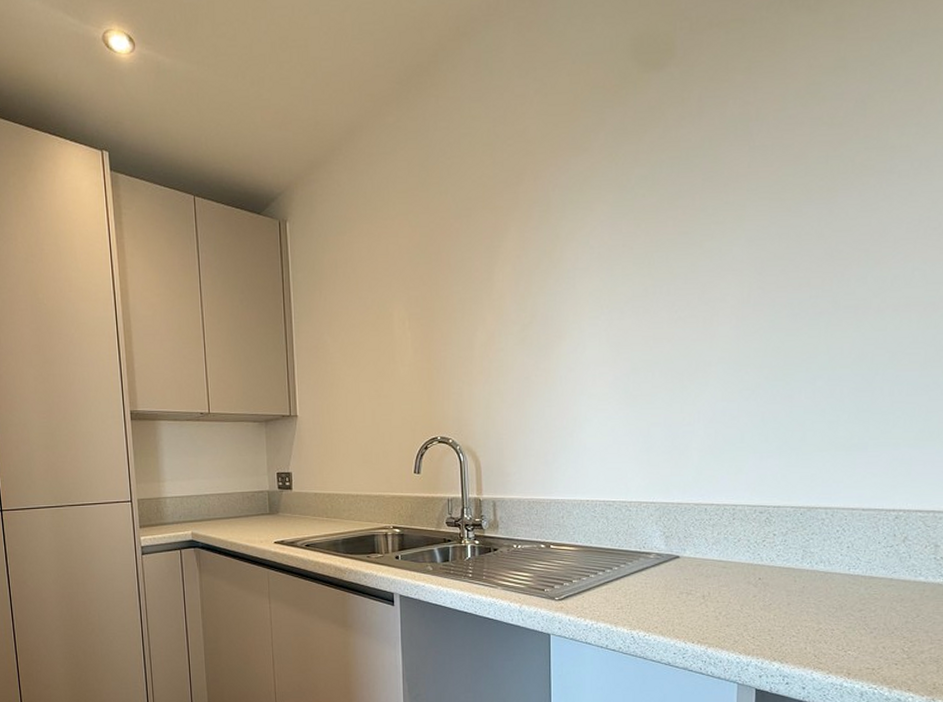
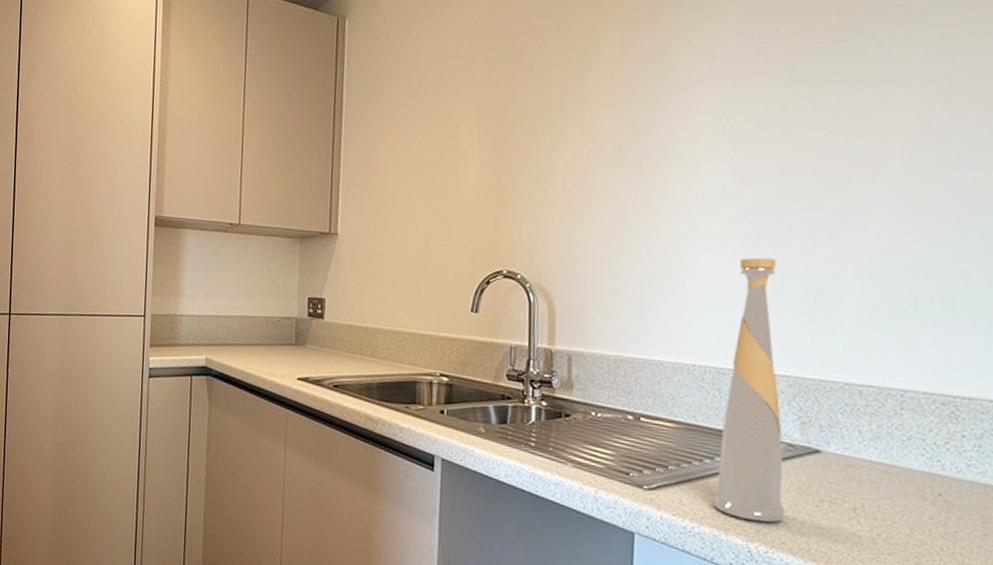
bottle: none [606,411,657,614] -> present [713,257,786,523]

